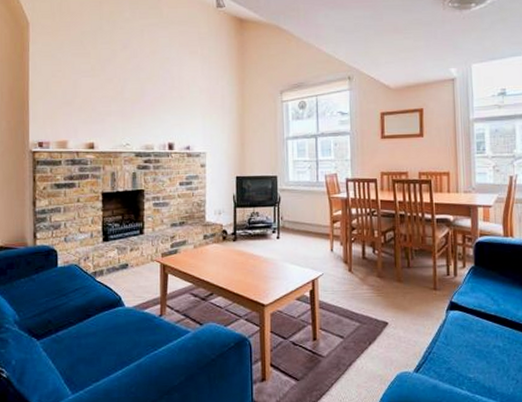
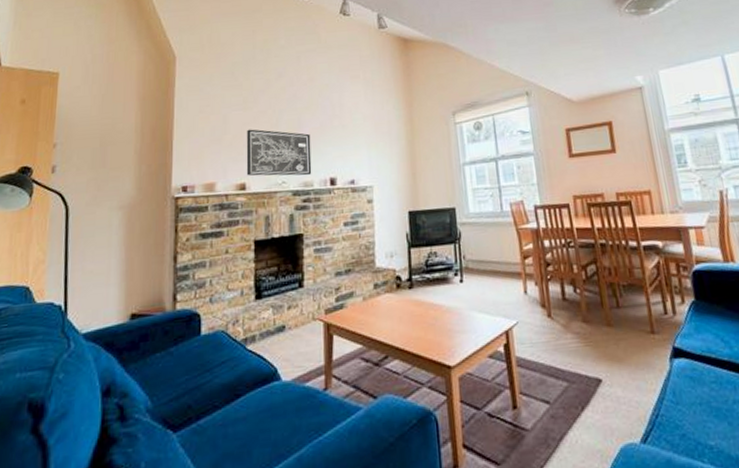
wall art: none [94,95,153,140] -> present [246,129,312,176]

